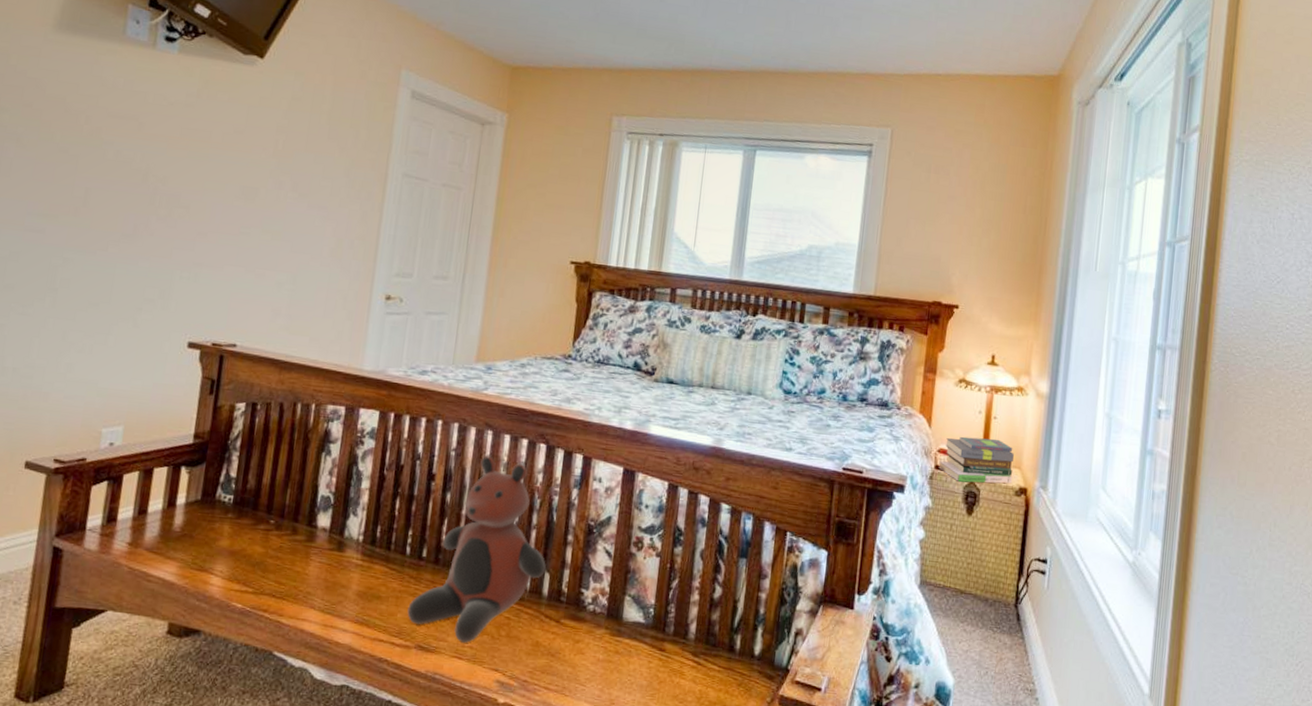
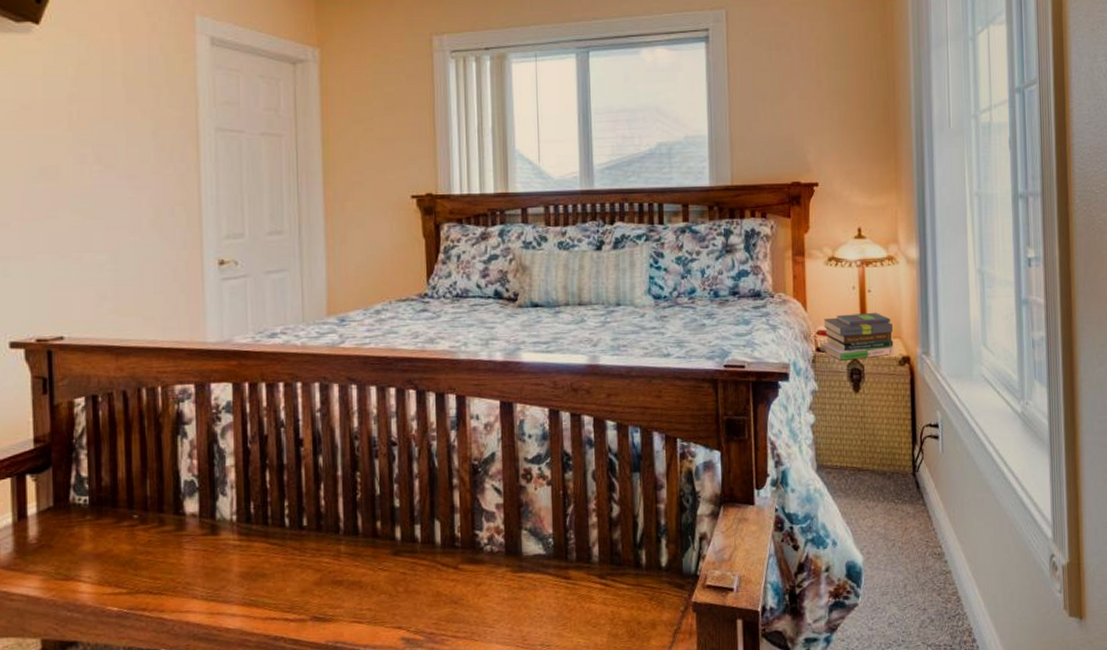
teddy bear: present [407,455,546,643] -> none [296,411,435,606]

